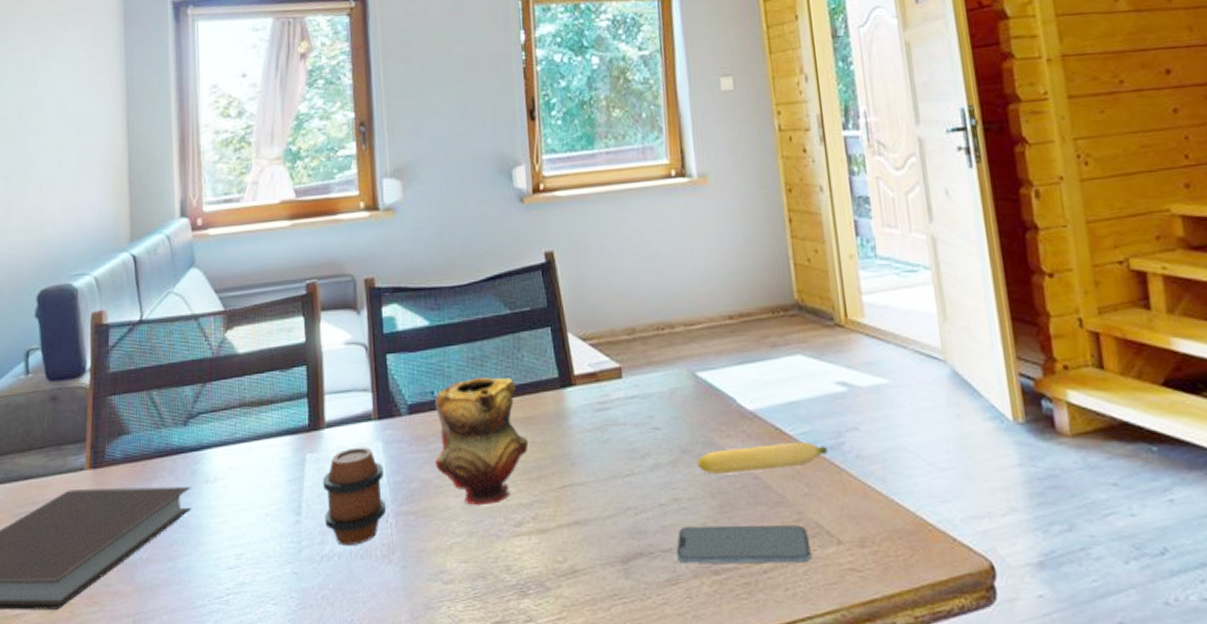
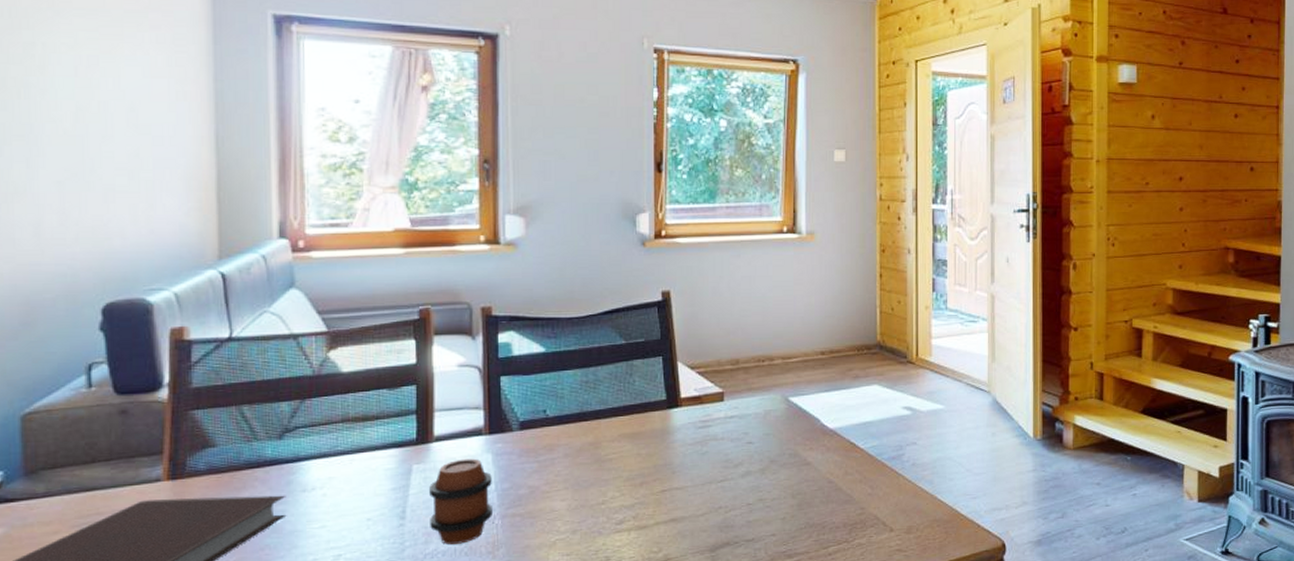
teapot: present [435,377,529,506] -> none [544,399,634,508]
smartphone: present [676,525,812,564] -> none [757,518,868,550]
banana: present [696,441,828,474] -> none [782,453,890,479]

